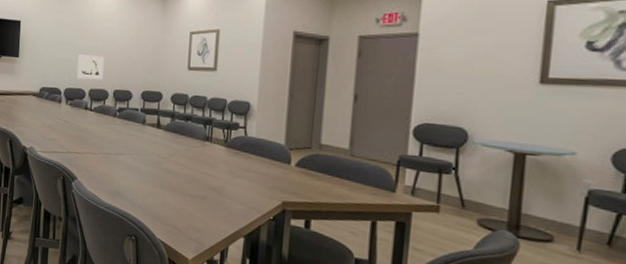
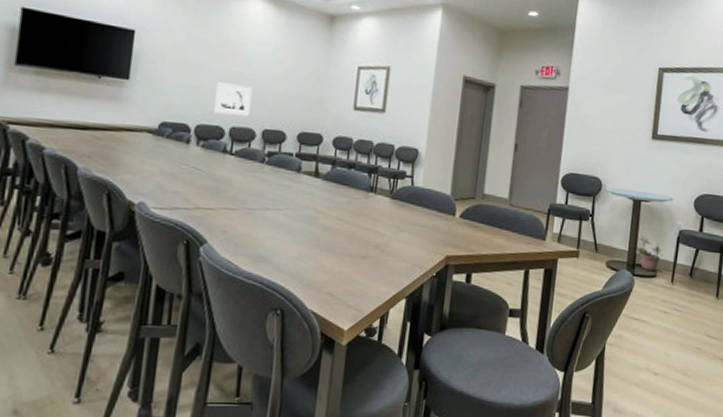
potted plant: none [518,193,564,236] -> present [634,236,664,272]

